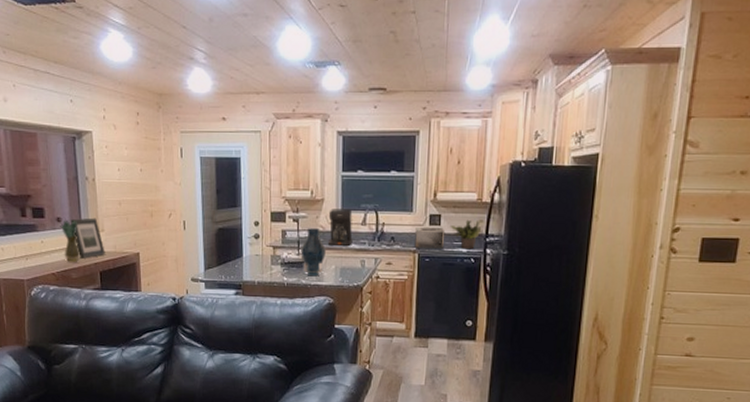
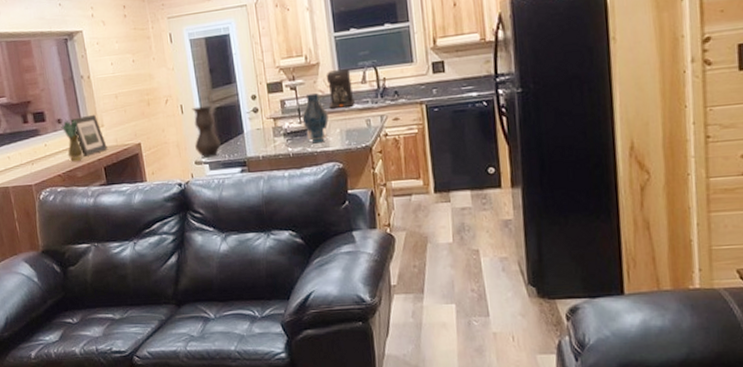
vase: none [193,225,219,276] -> present [192,105,221,158]
toaster: present [414,227,446,251] -> none [419,73,453,102]
potted plant: present [450,219,482,250] -> none [455,62,490,94]

